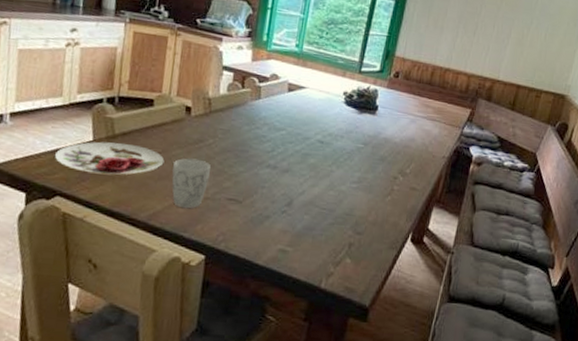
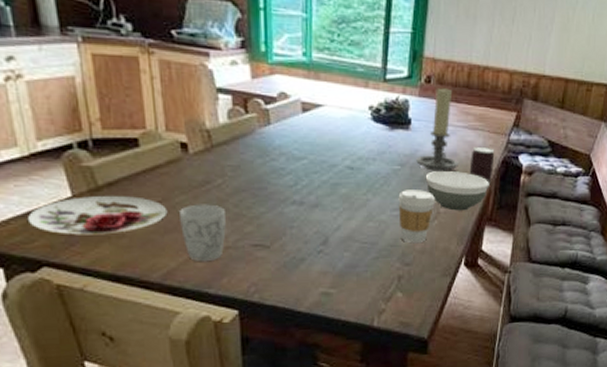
coffee cup: none [356,166,391,215] -> present [398,190,435,244]
candle holder: none [378,82,417,154] -> present [416,88,458,171]
bowl: none [384,152,441,191] -> present [425,171,489,211]
beverage can: none [424,134,449,172] -> present [469,146,495,187]

